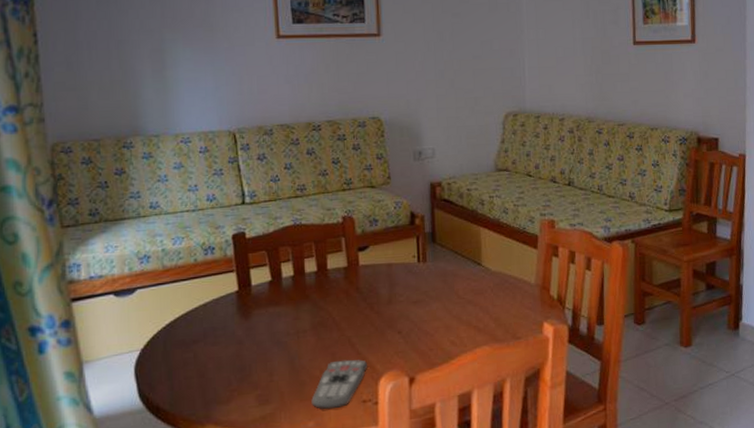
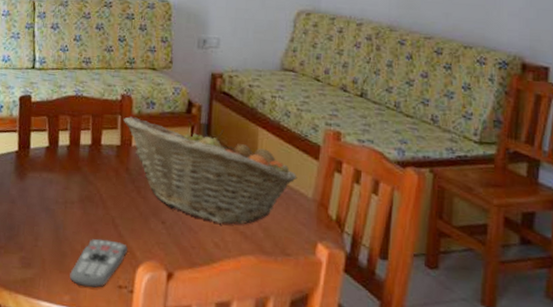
fruit basket: none [347,235,520,323] -> present [122,117,297,225]

